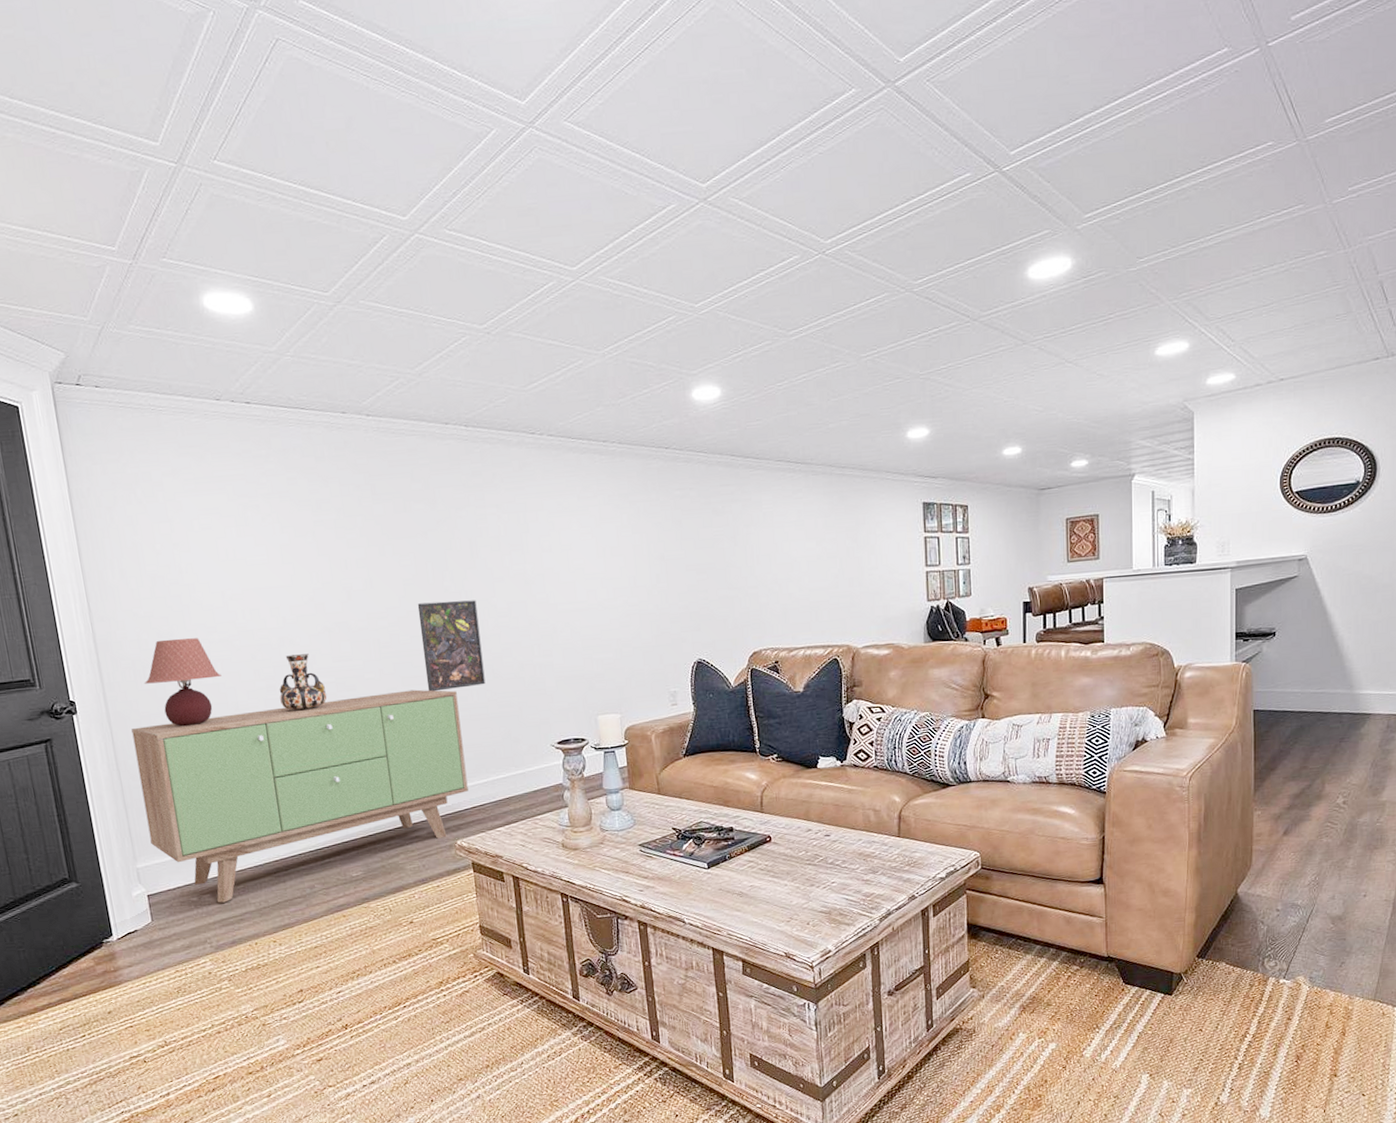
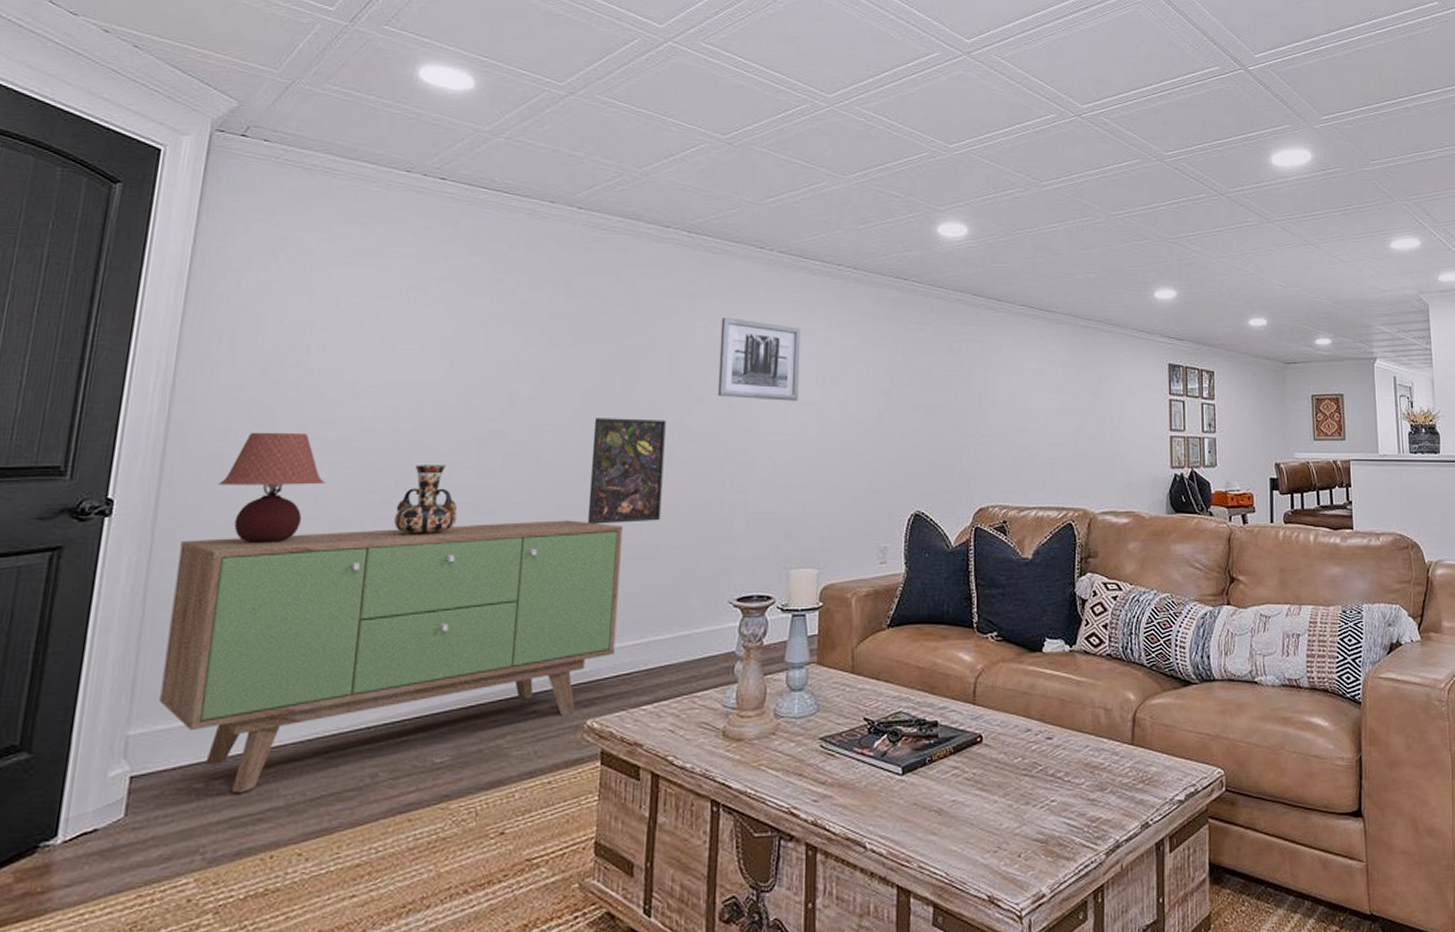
wall art: none [507,503,585,576] -> present [717,318,801,401]

